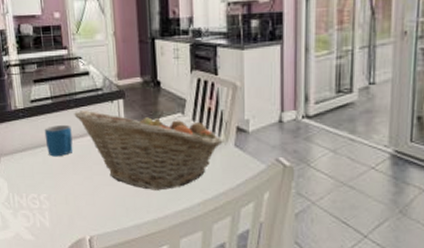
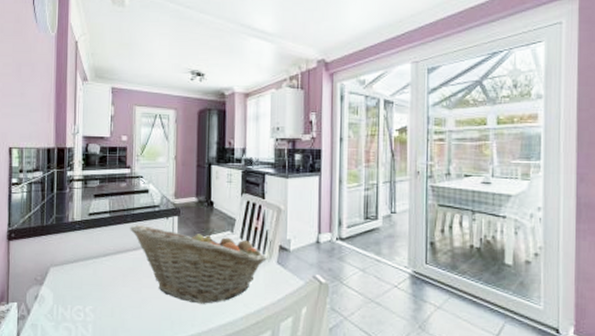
mug: present [44,124,73,157] -> none [98,237,126,269]

